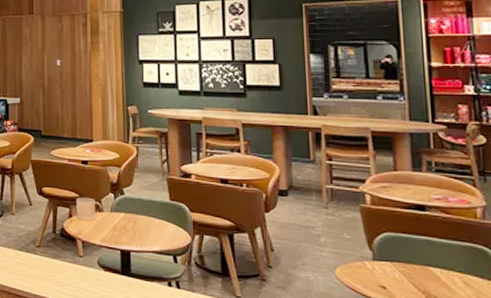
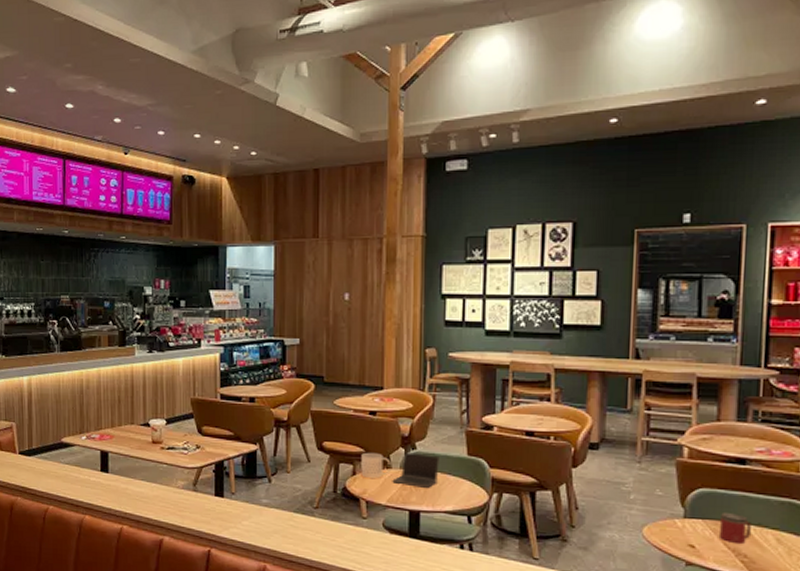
laptop computer: none [104,197,145,230] -> present [392,452,439,488]
beverage cup: none [408,255,438,285] -> present [720,511,751,543]

